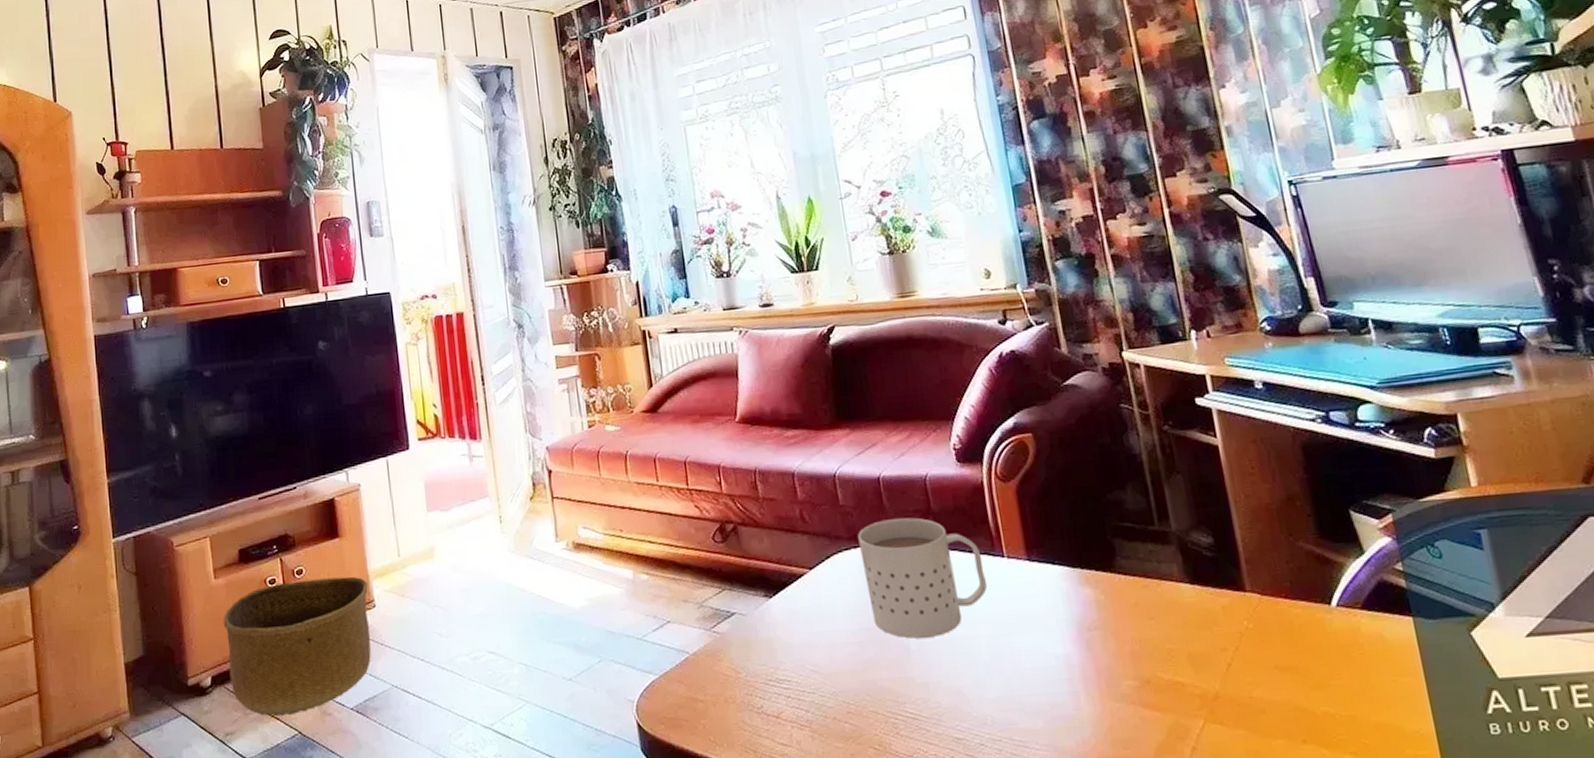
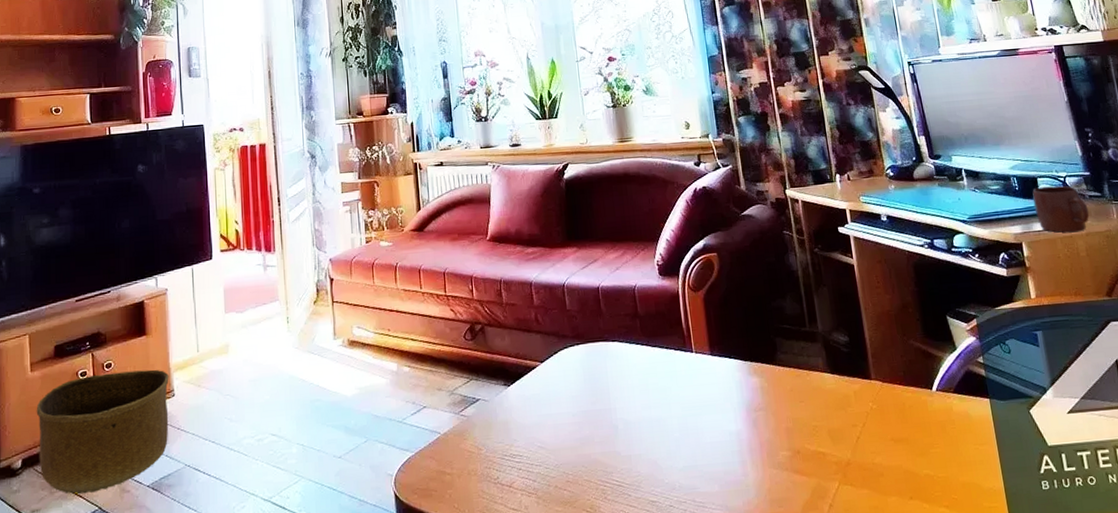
mug: present [858,517,987,639] -> none [580,320,679,419]
mug: none [1471,337,1556,400] -> present [1032,185,1090,233]

